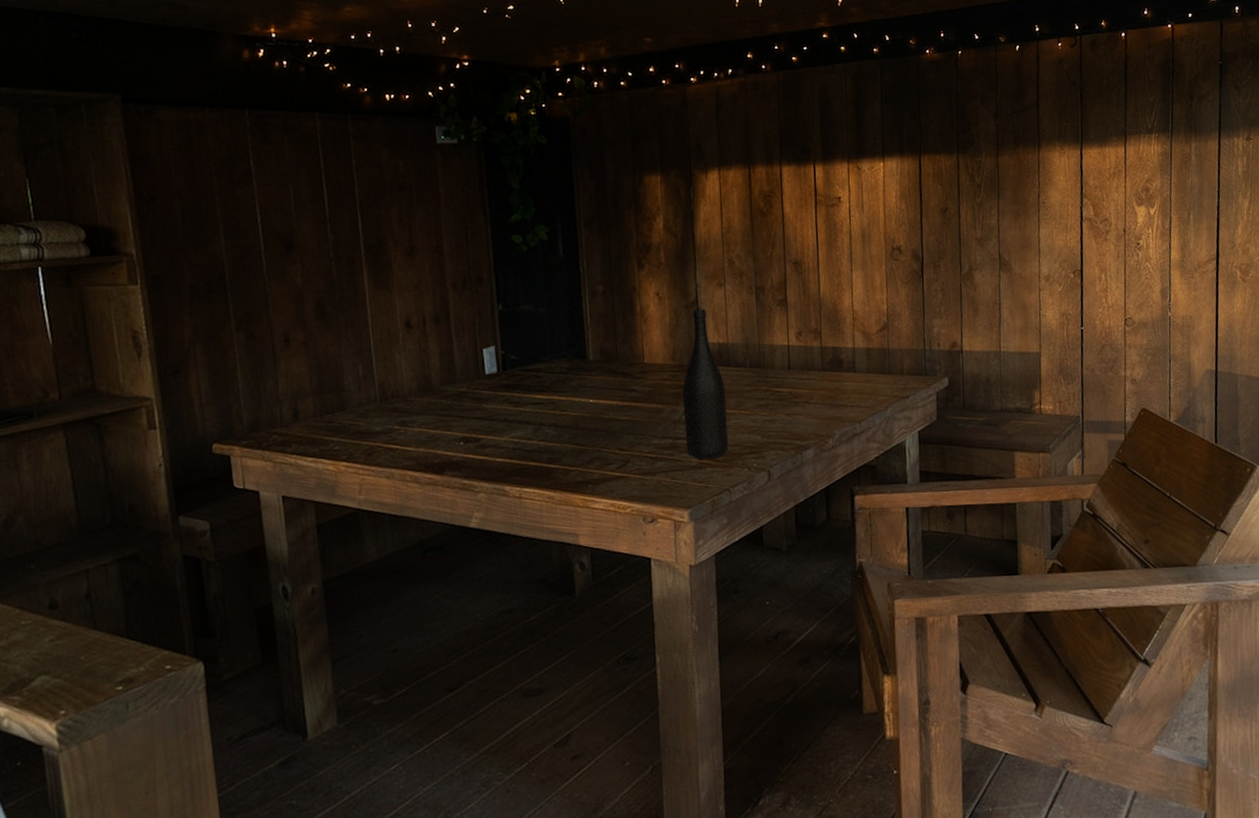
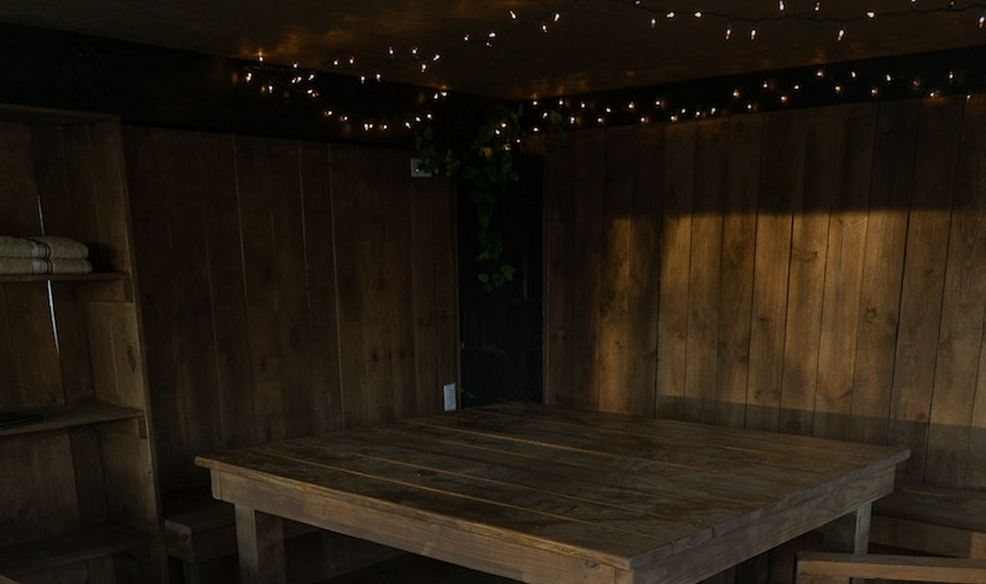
wine bottle: present [682,309,728,460] -> none [633,361,677,512]

